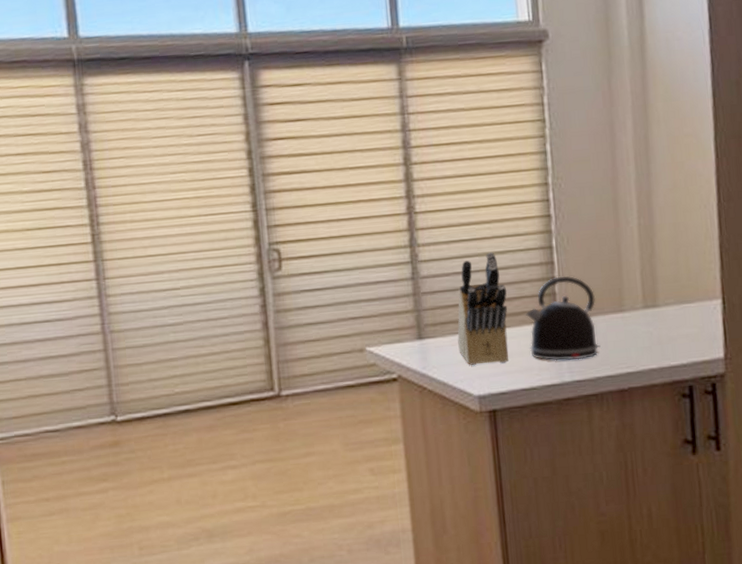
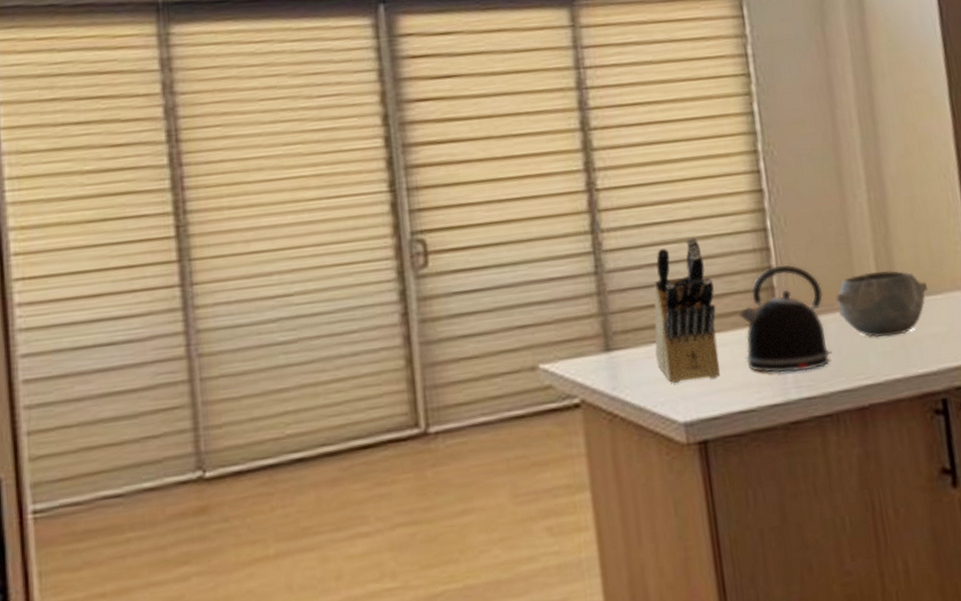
bowl: none [606,282,684,336] -> present [835,270,929,338]

